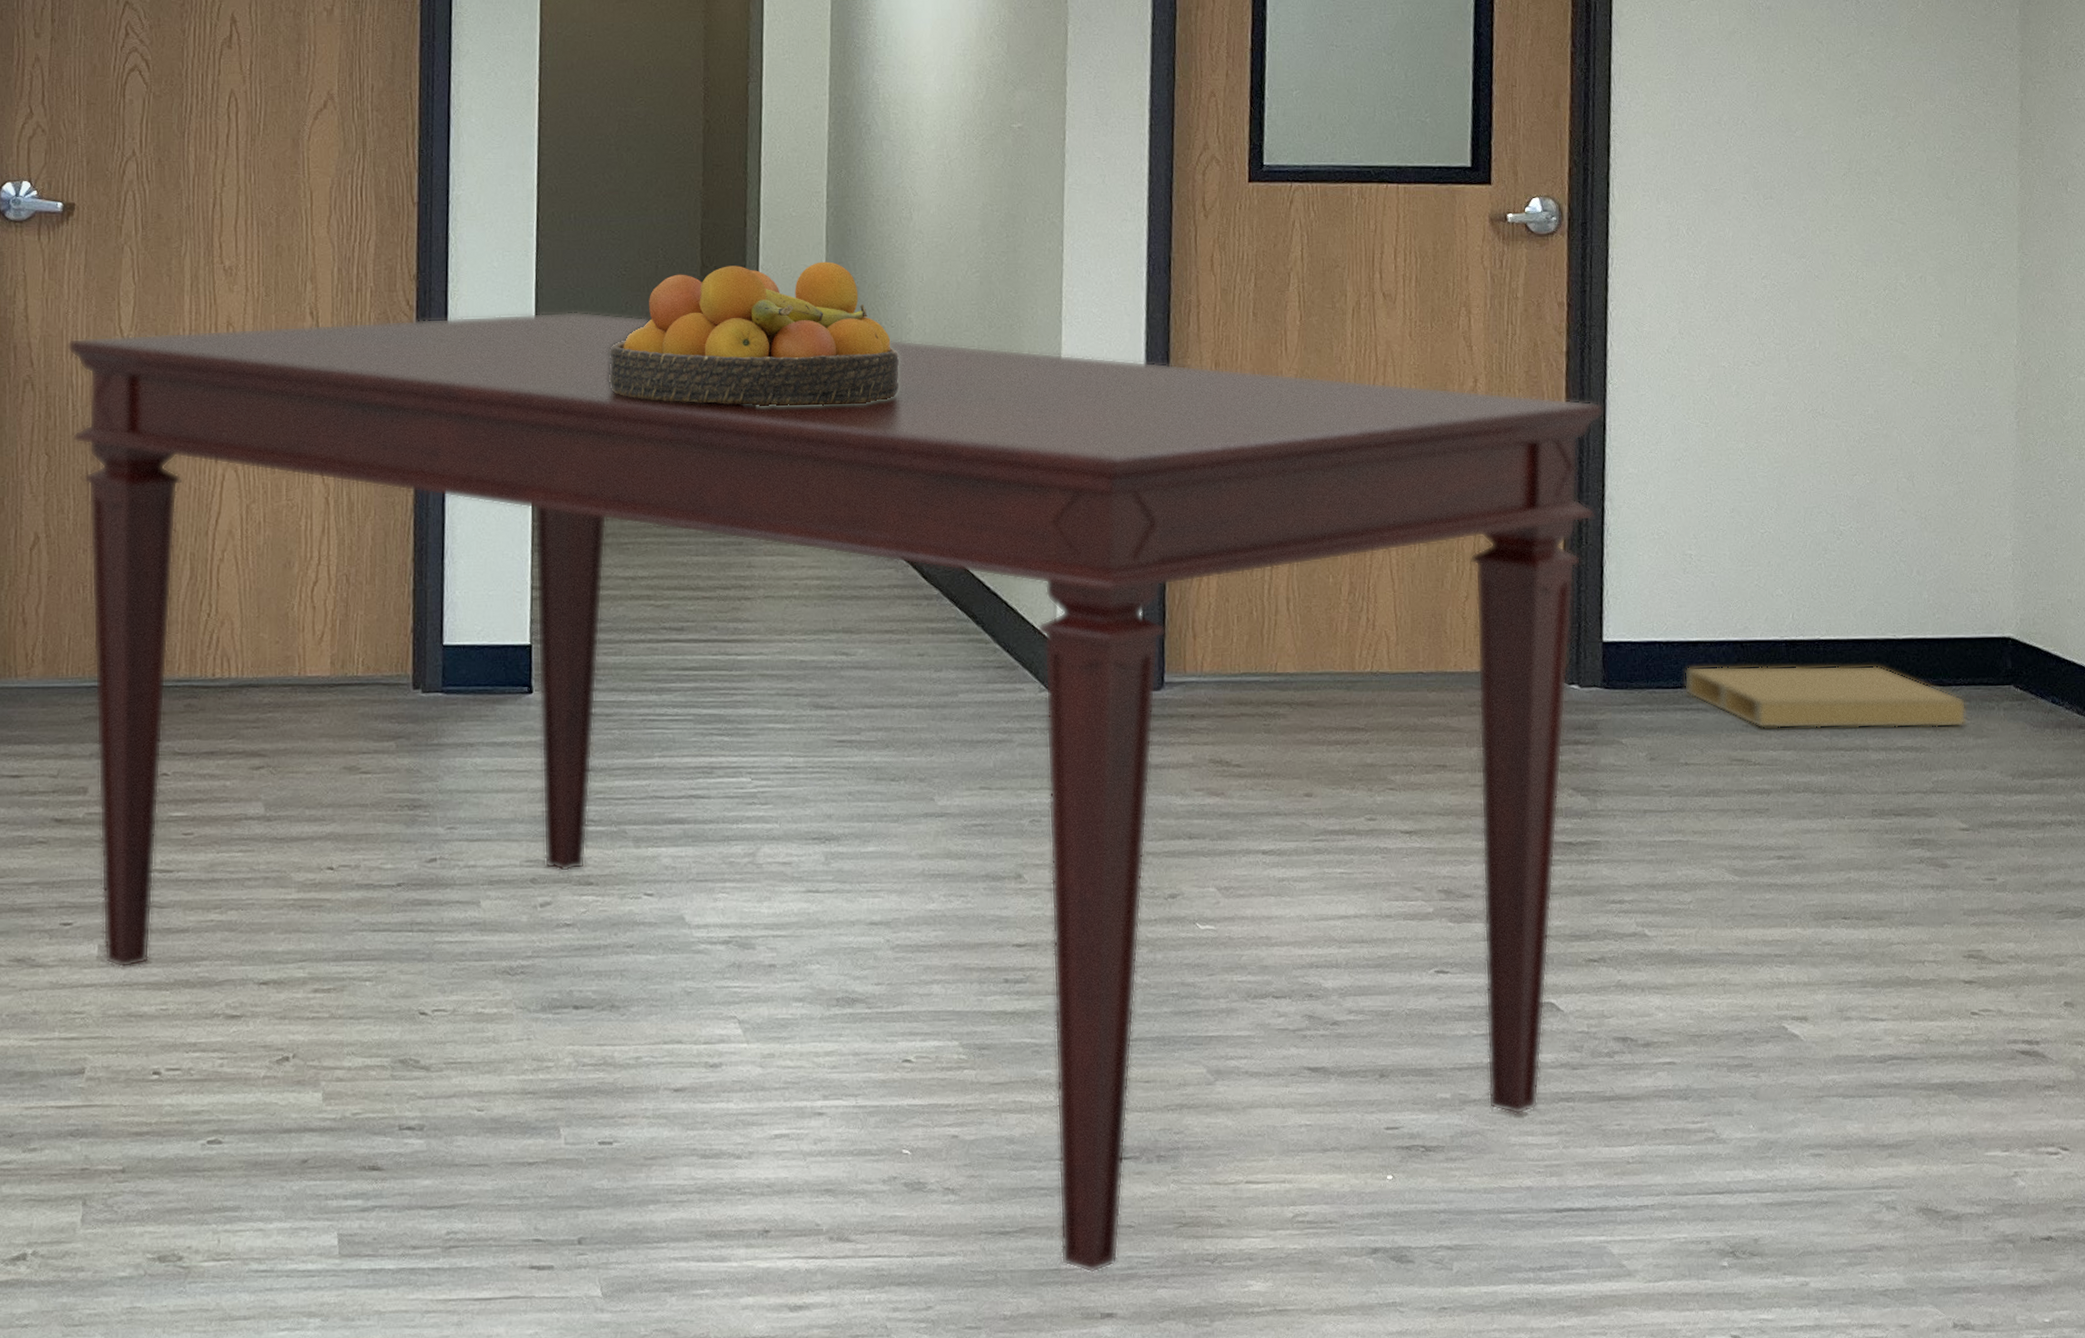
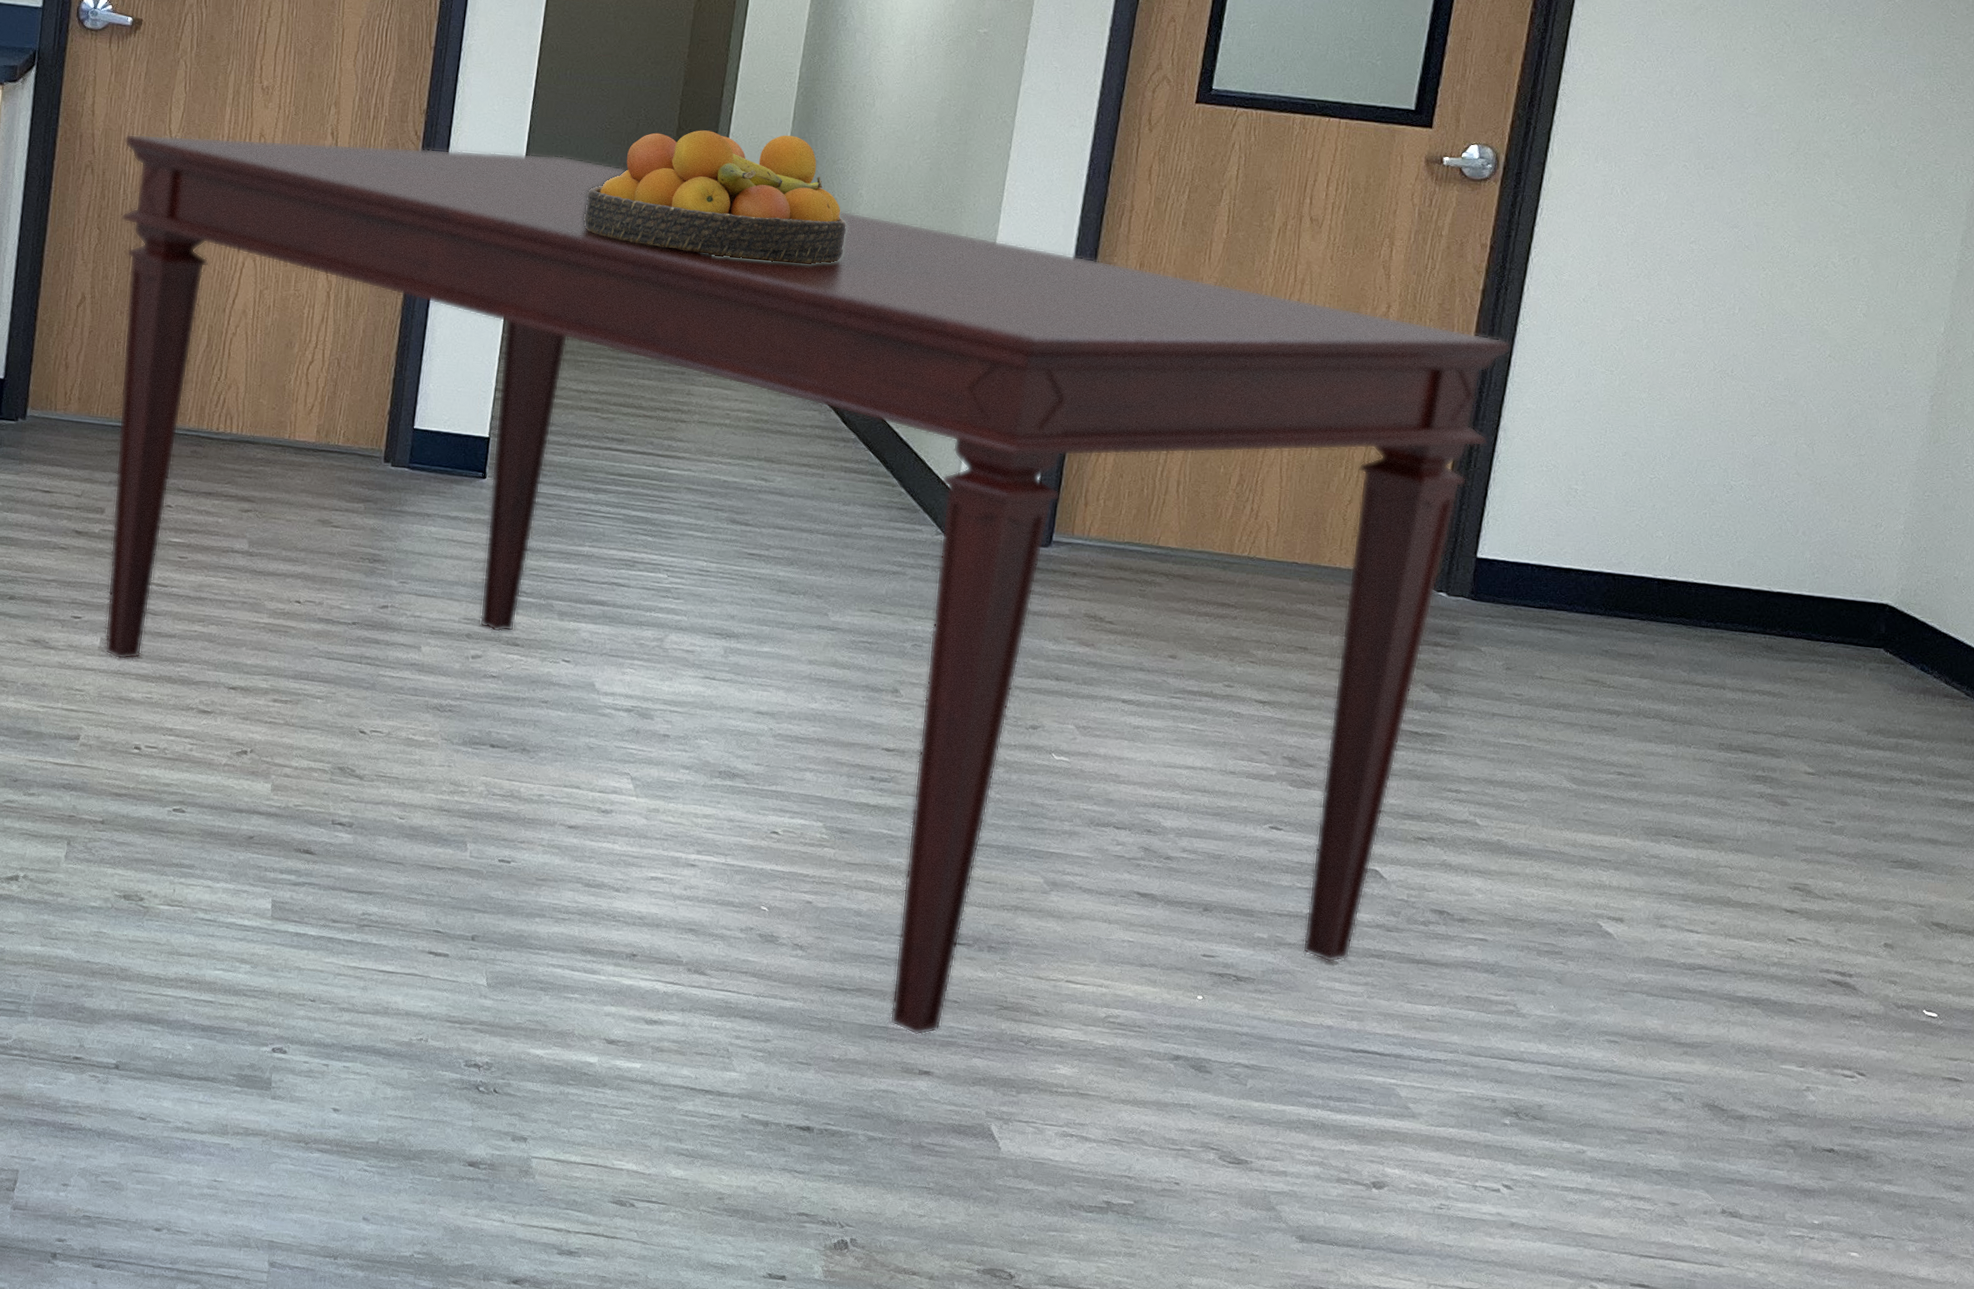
cardboard box: present [1684,665,1967,729] -> none [1549,590,1832,680]

